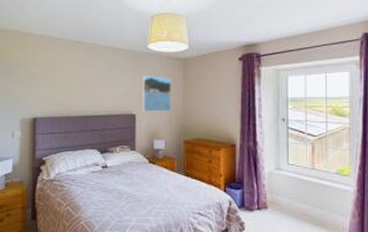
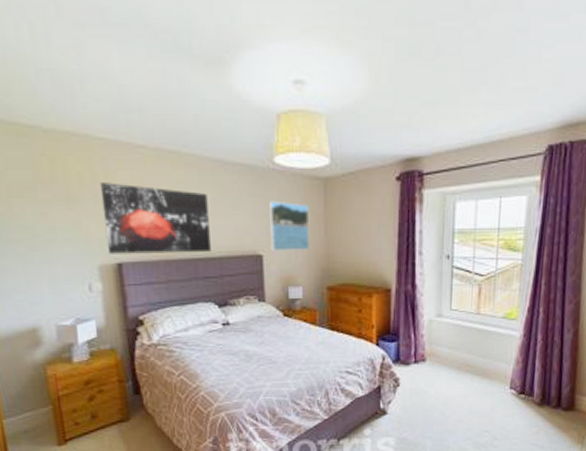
wall art: none [28,62,99,112] -> present [99,182,211,254]

